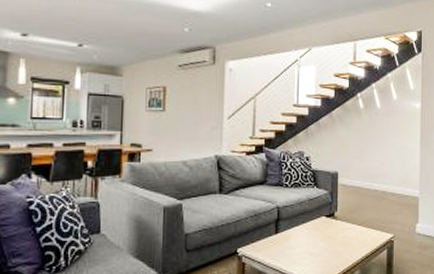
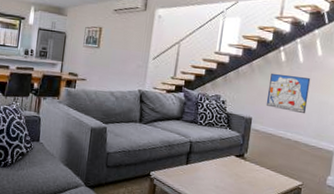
wall art: none [350,121,390,162] -> present [266,73,311,114]

